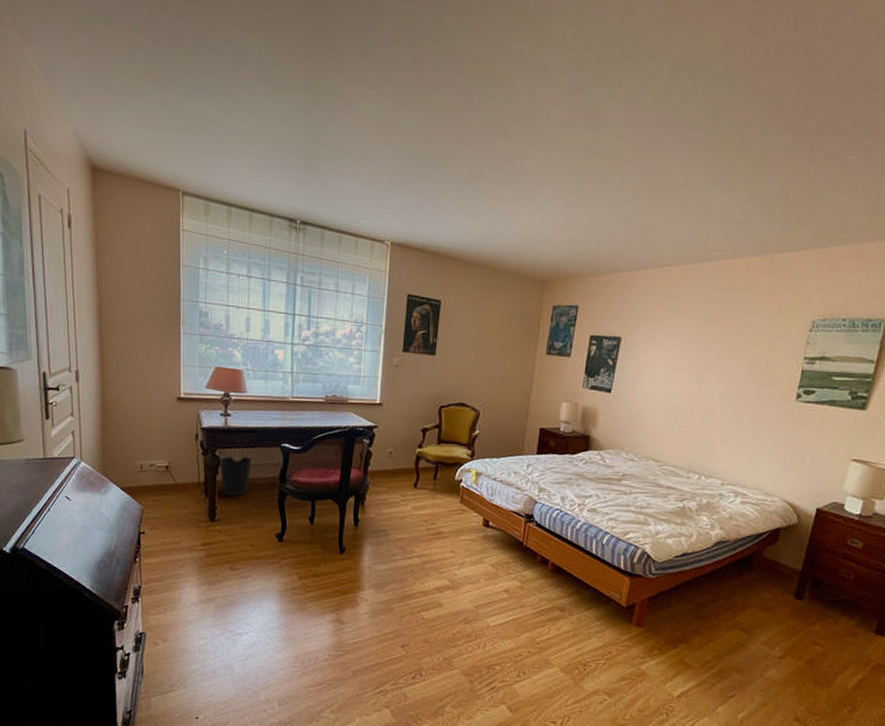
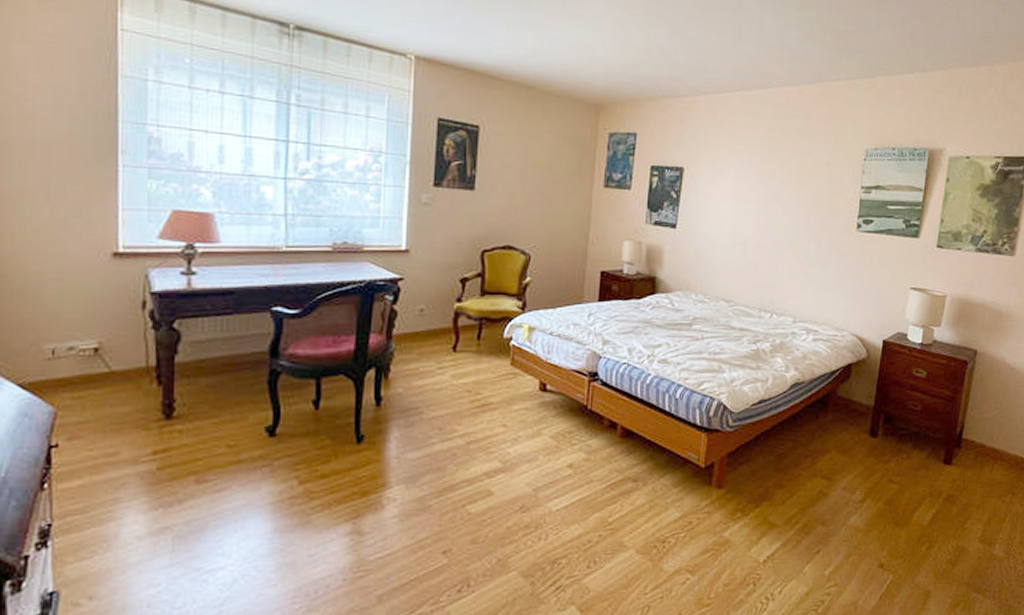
wastebasket: present [219,455,252,496] -> none [179,326,229,381]

